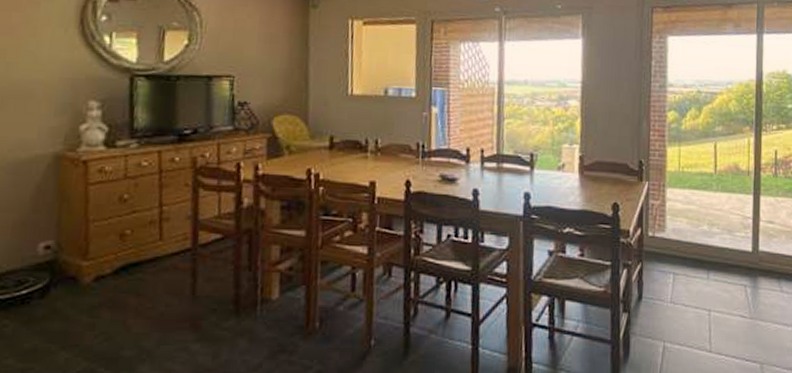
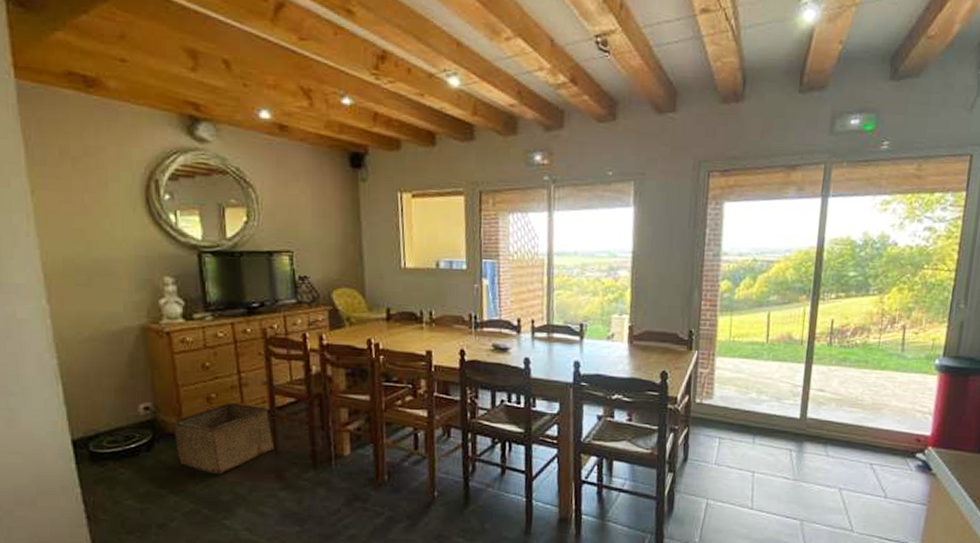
storage bin: none [74,240,193,324] -> present [171,403,275,474]

